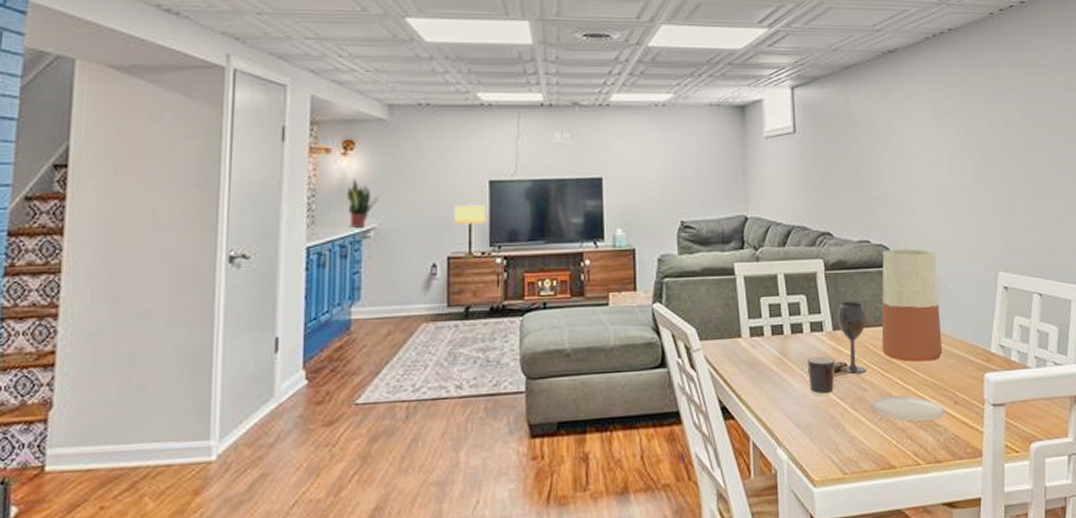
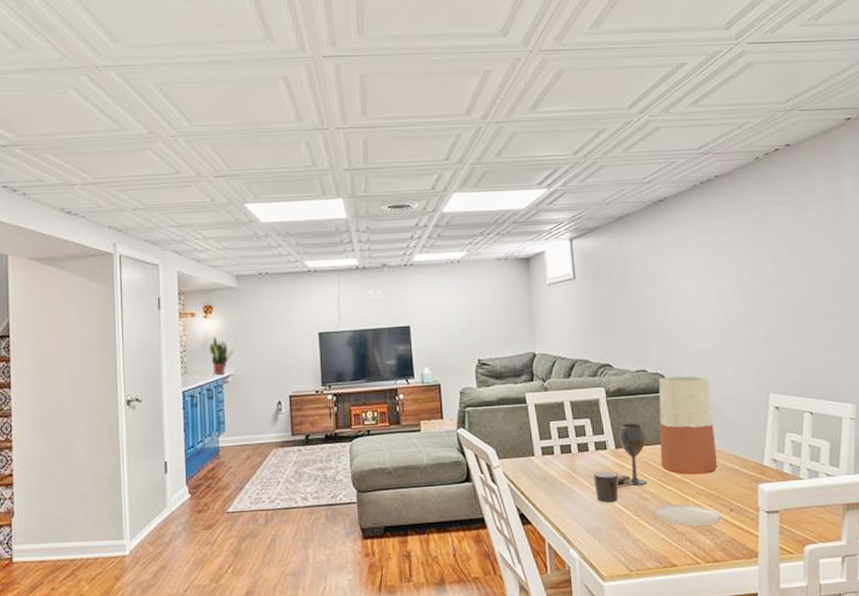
table lamp: present [454,205,485,260] -> none [292,353,317,398]

